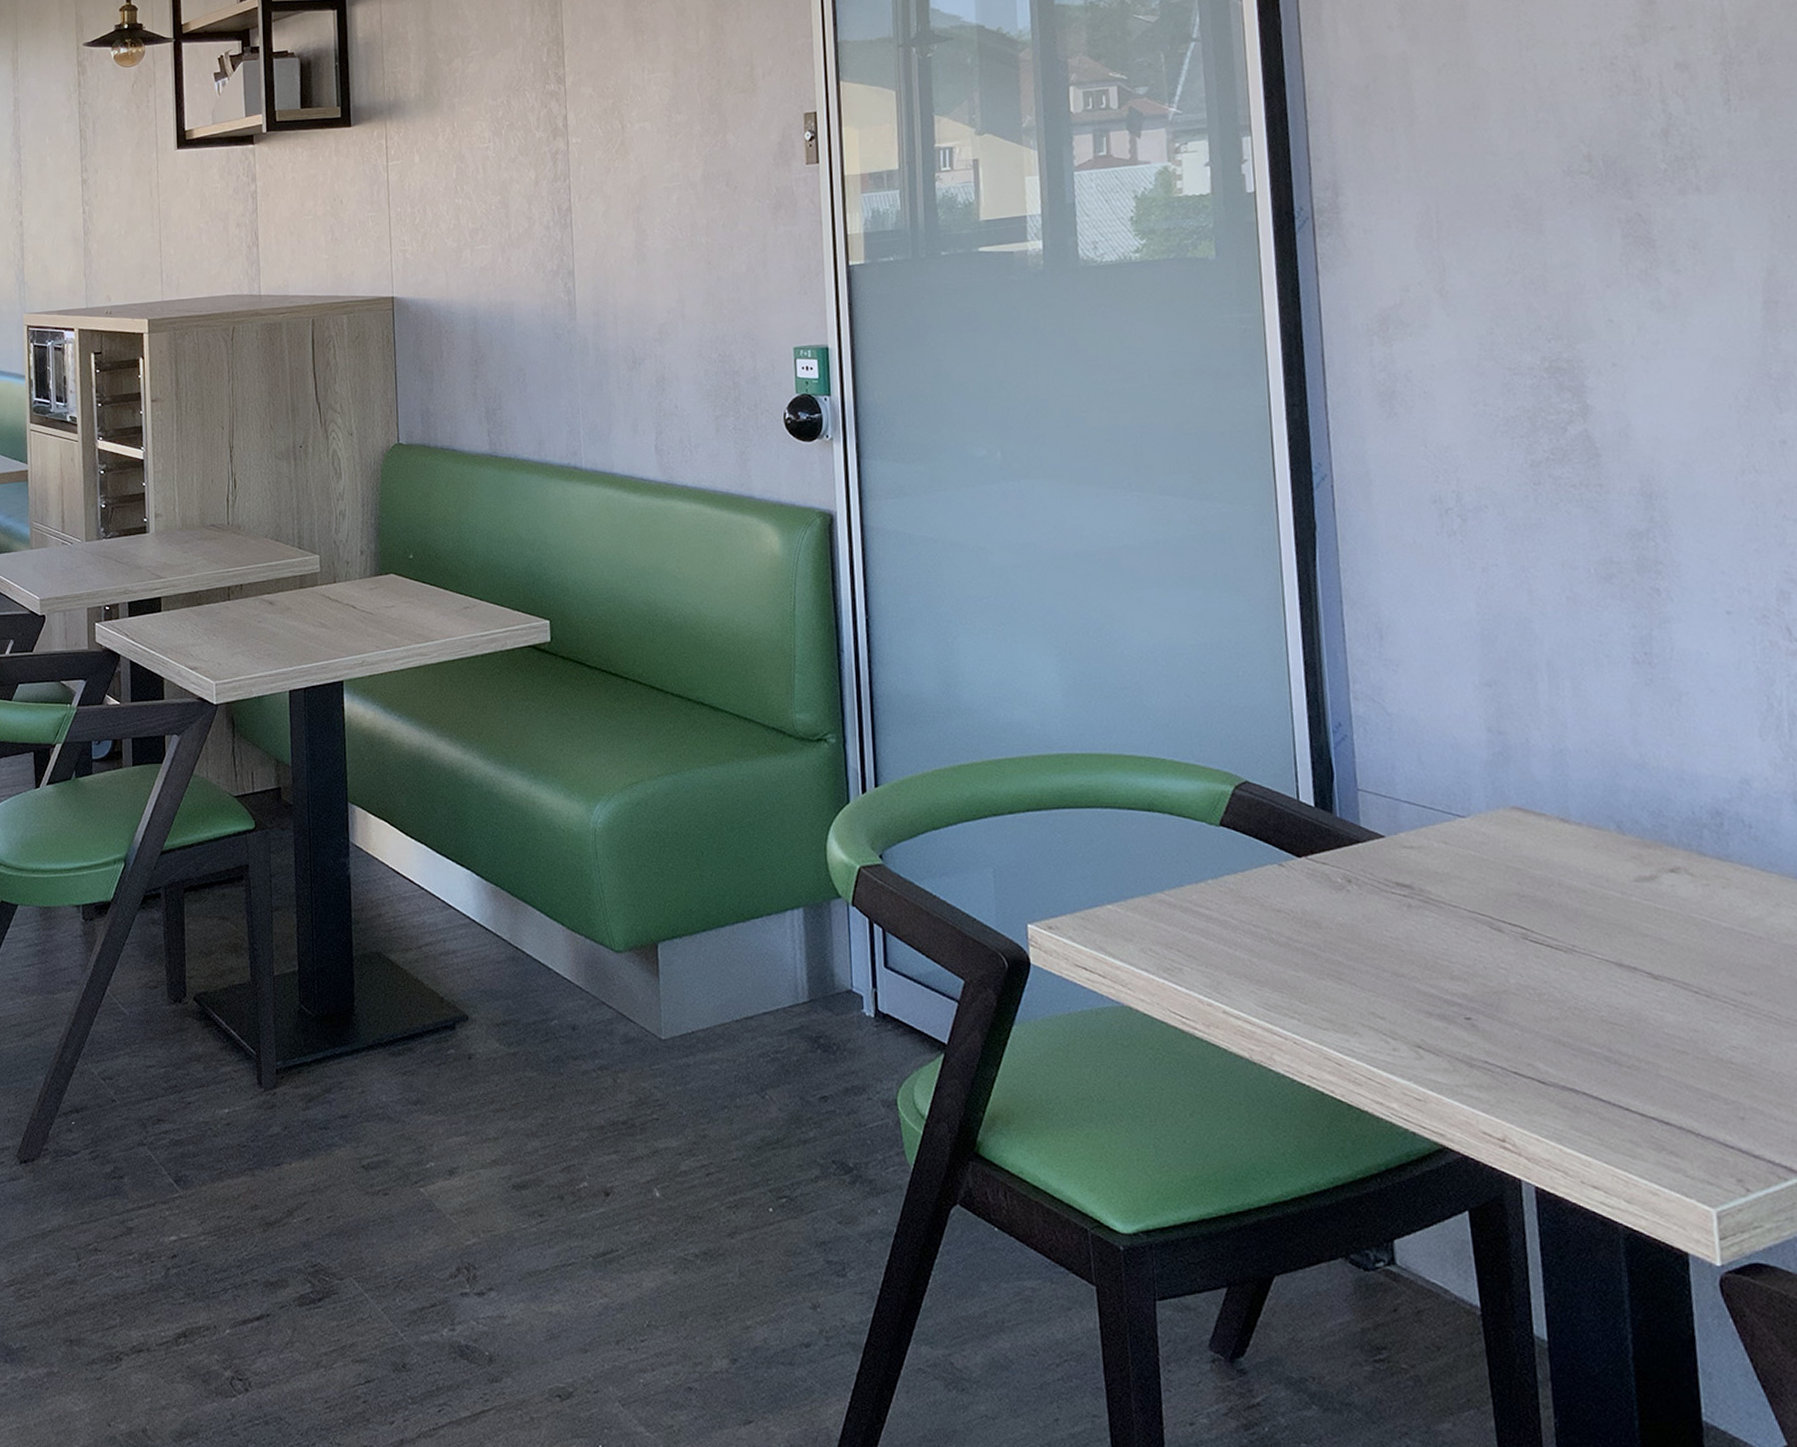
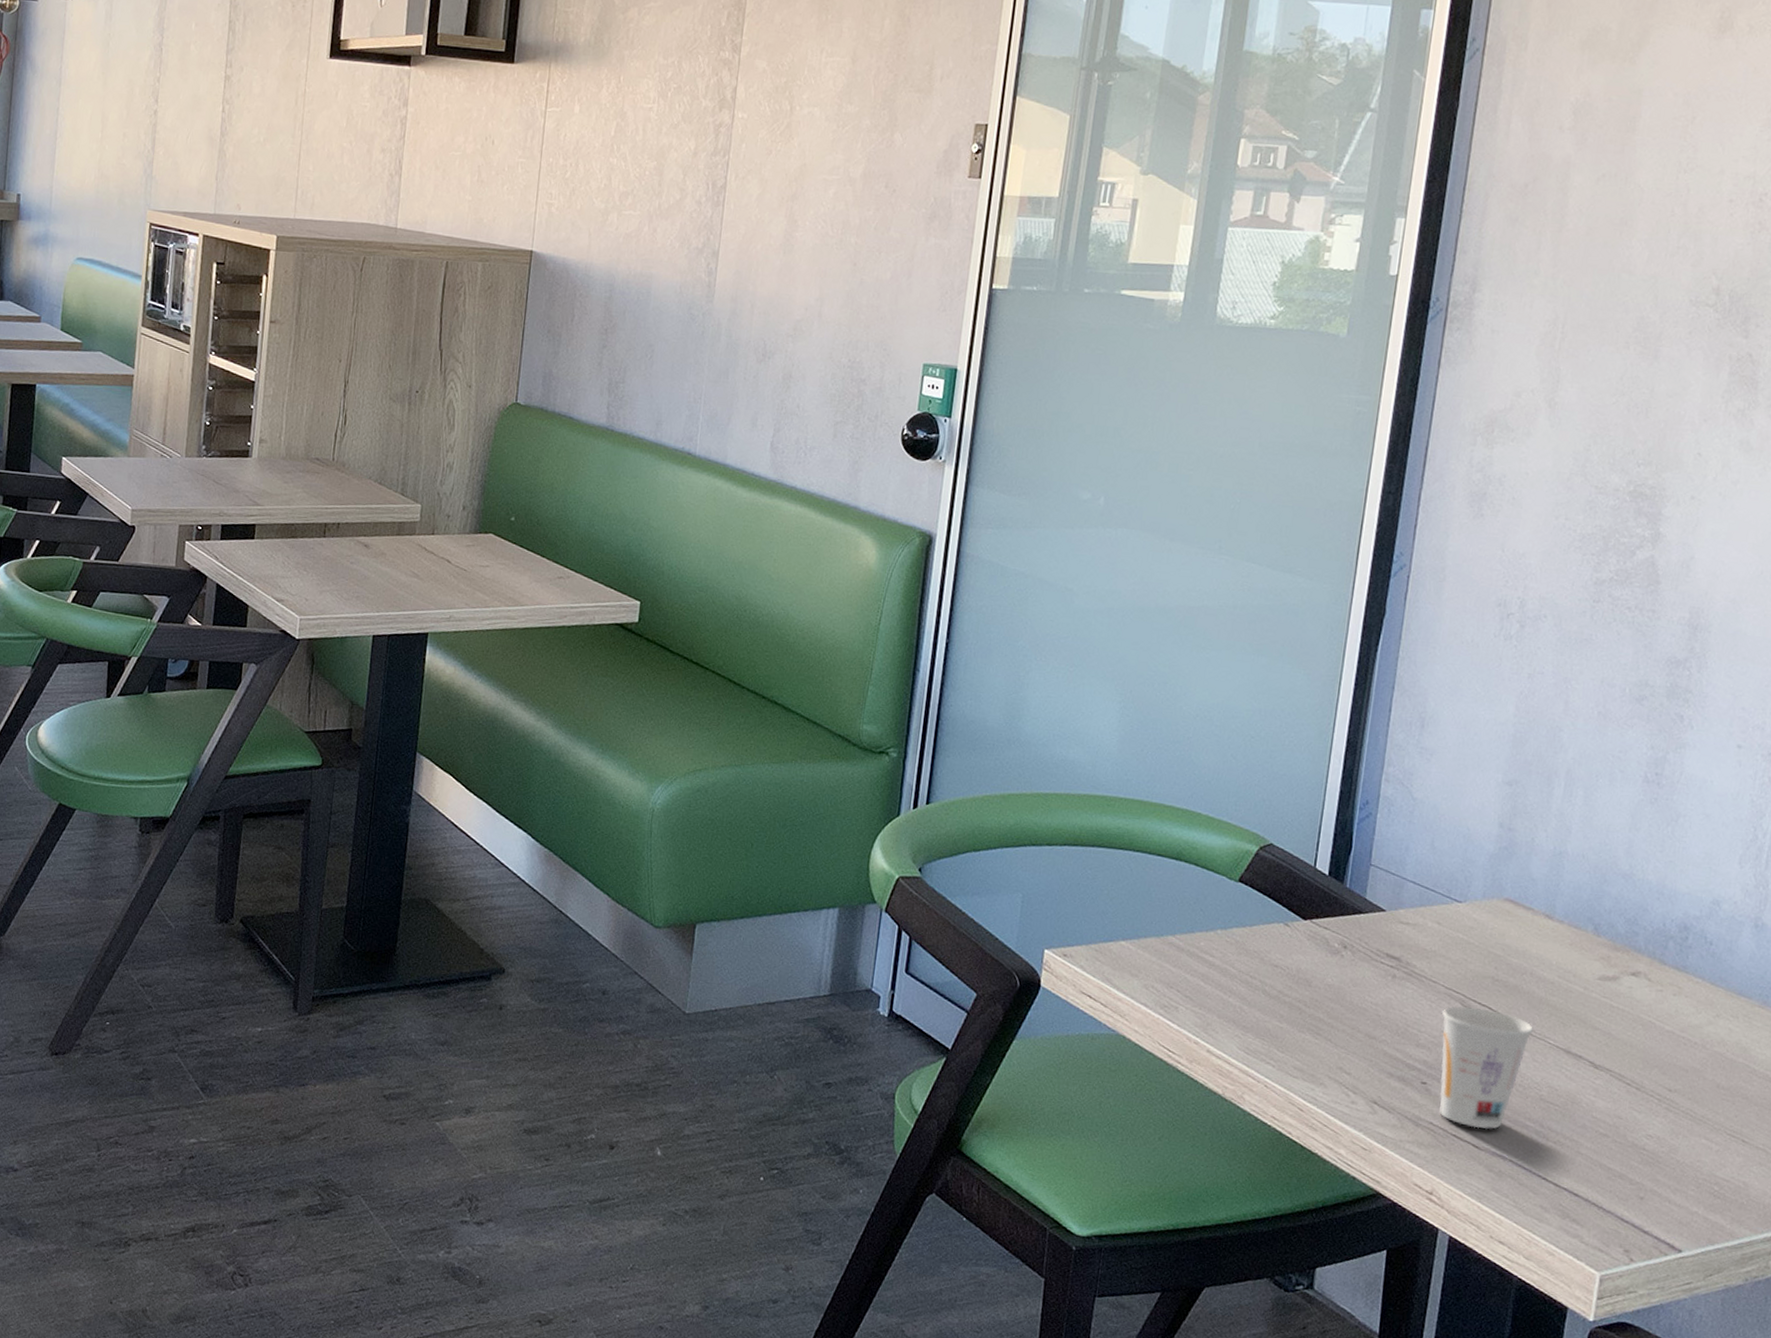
cup: none [1470,928,1576,1062] -> present [1439,1006,1533,1130]

